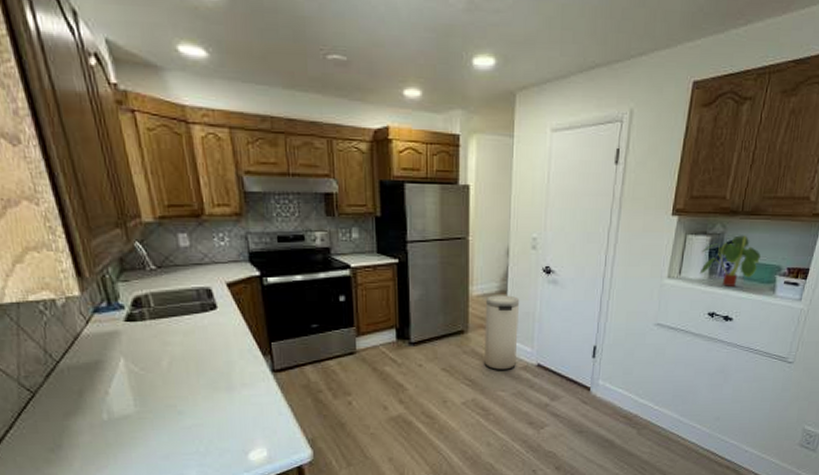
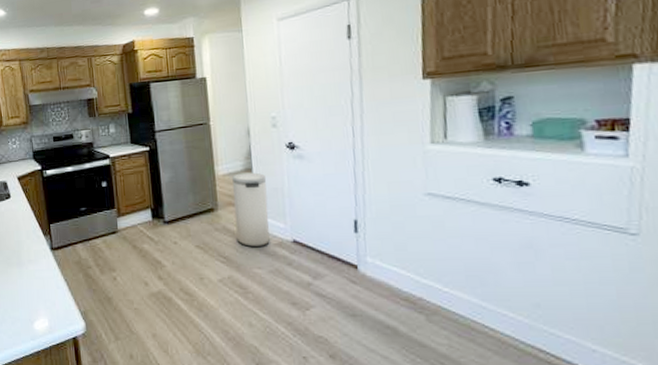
plant: present [699,235,761,286] -> none [468,89,552,147]

